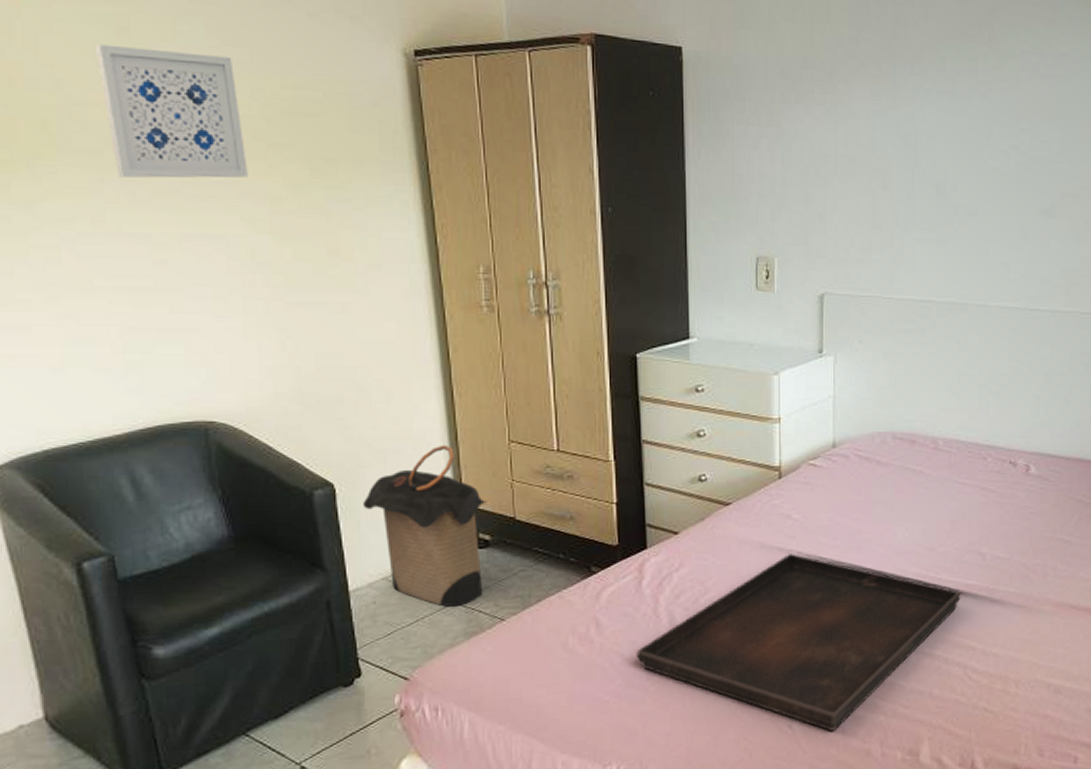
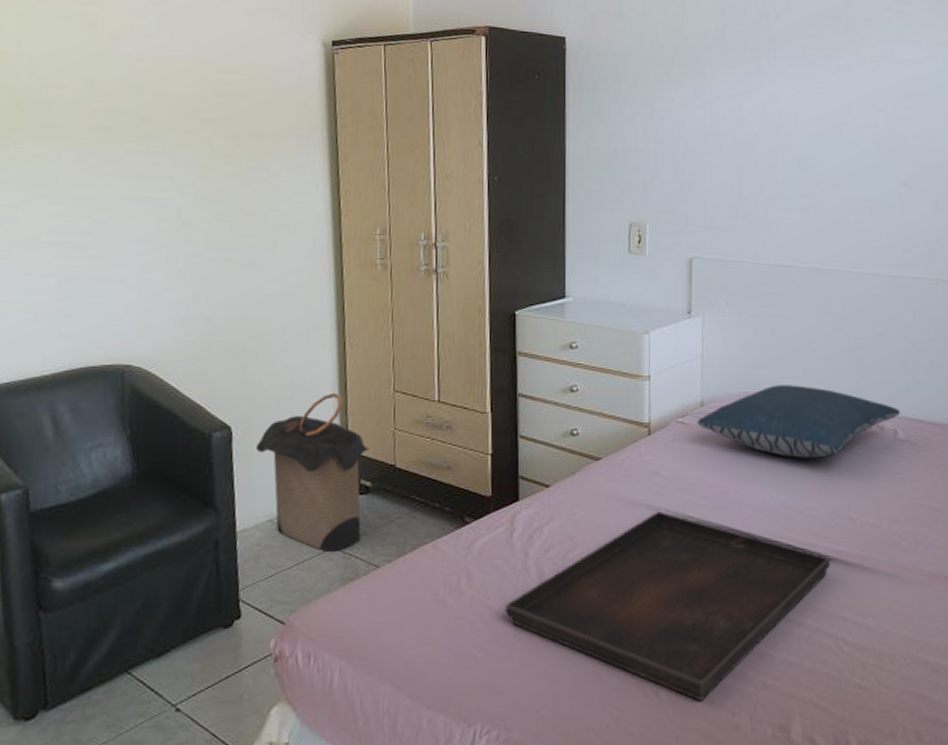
wall art: present [95,44,248,178] -> none [67,37,183,149]
pillow: none [829,423,1034,497] -> present [697,385,901,458]

